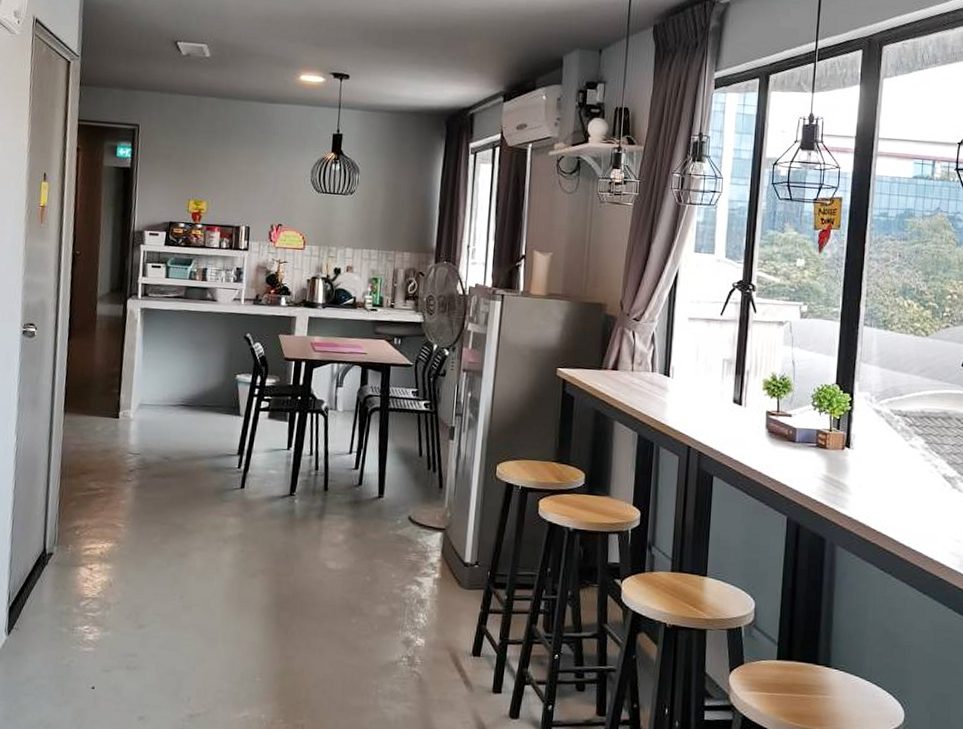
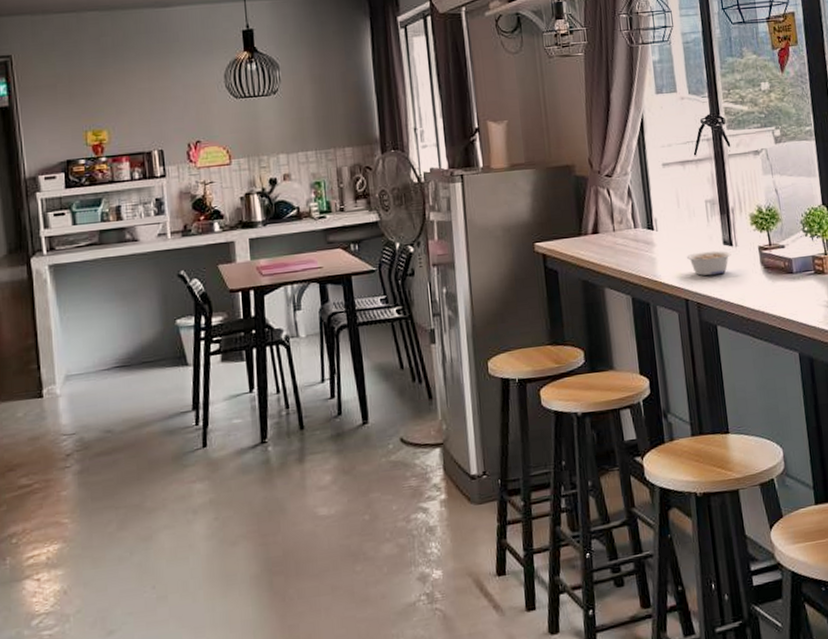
legume: none [696,405,739,430] -> present [687,250,731,276]

